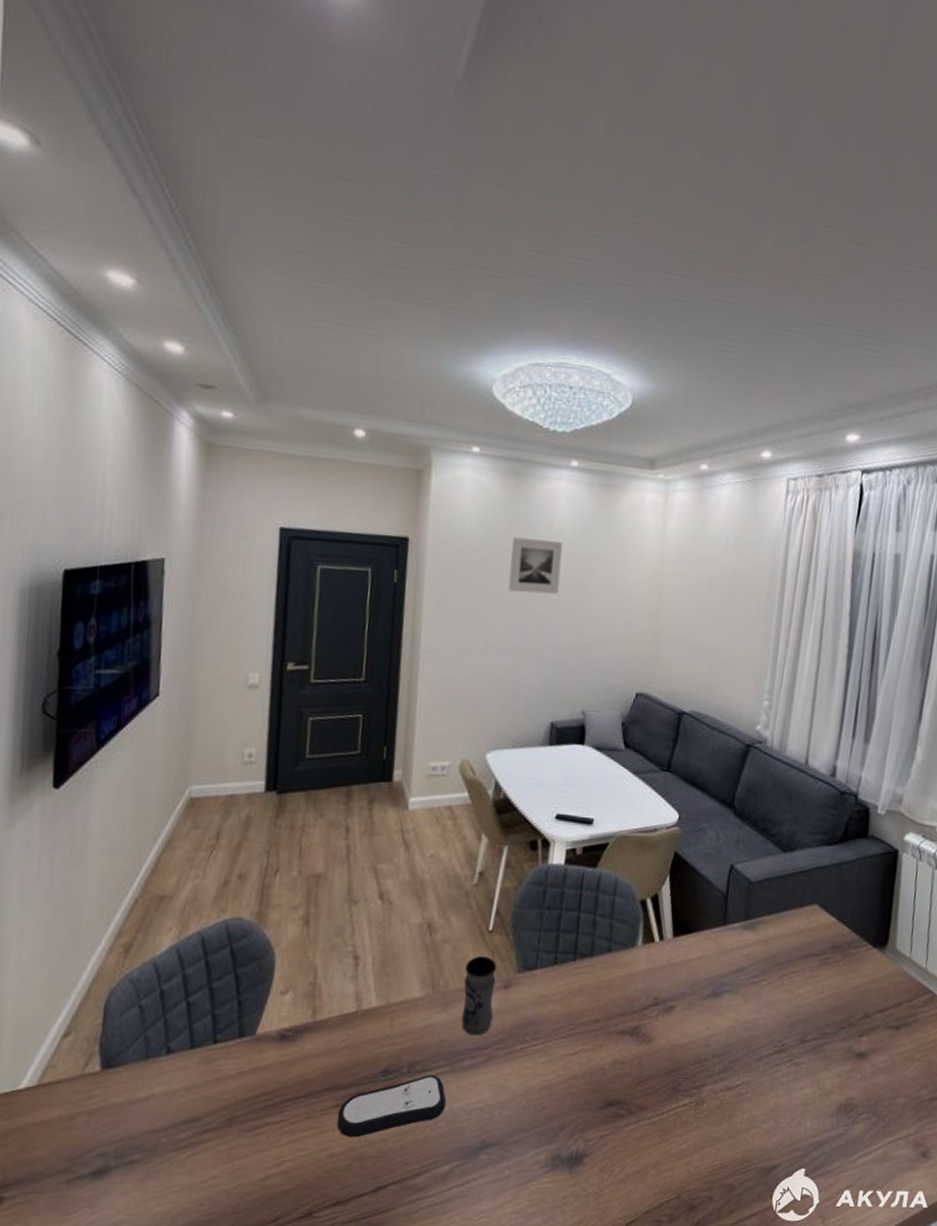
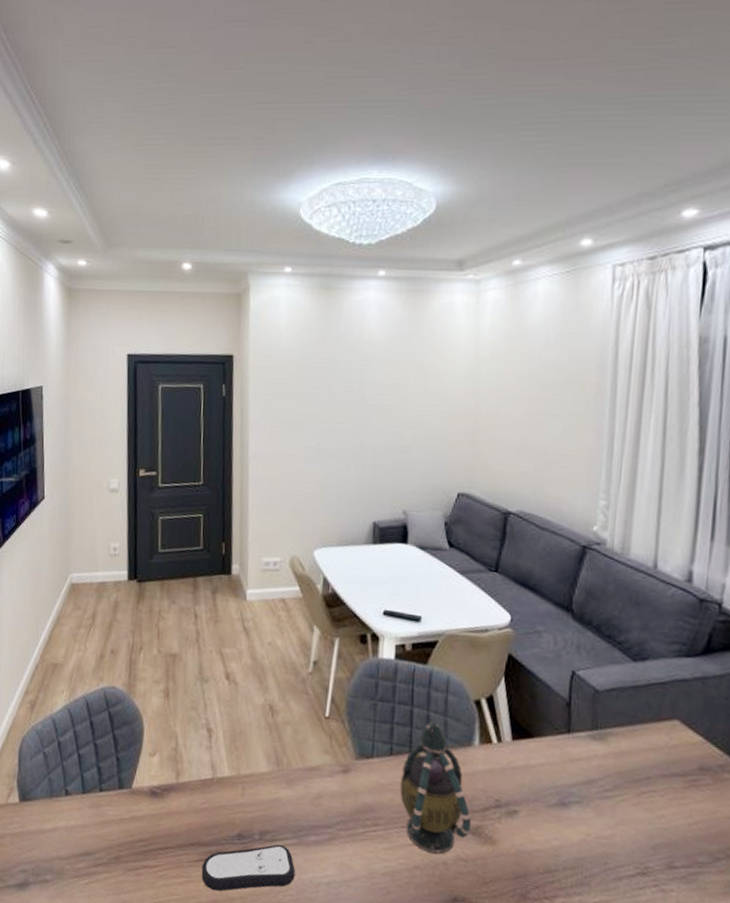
jar: present [461,956,496,1036] -> none [305,740,335,815]
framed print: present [508,537,563,594] -> none [325,348,375,400]
teapot: none [561,925,630,1062] -> present [399,721,471,855]

